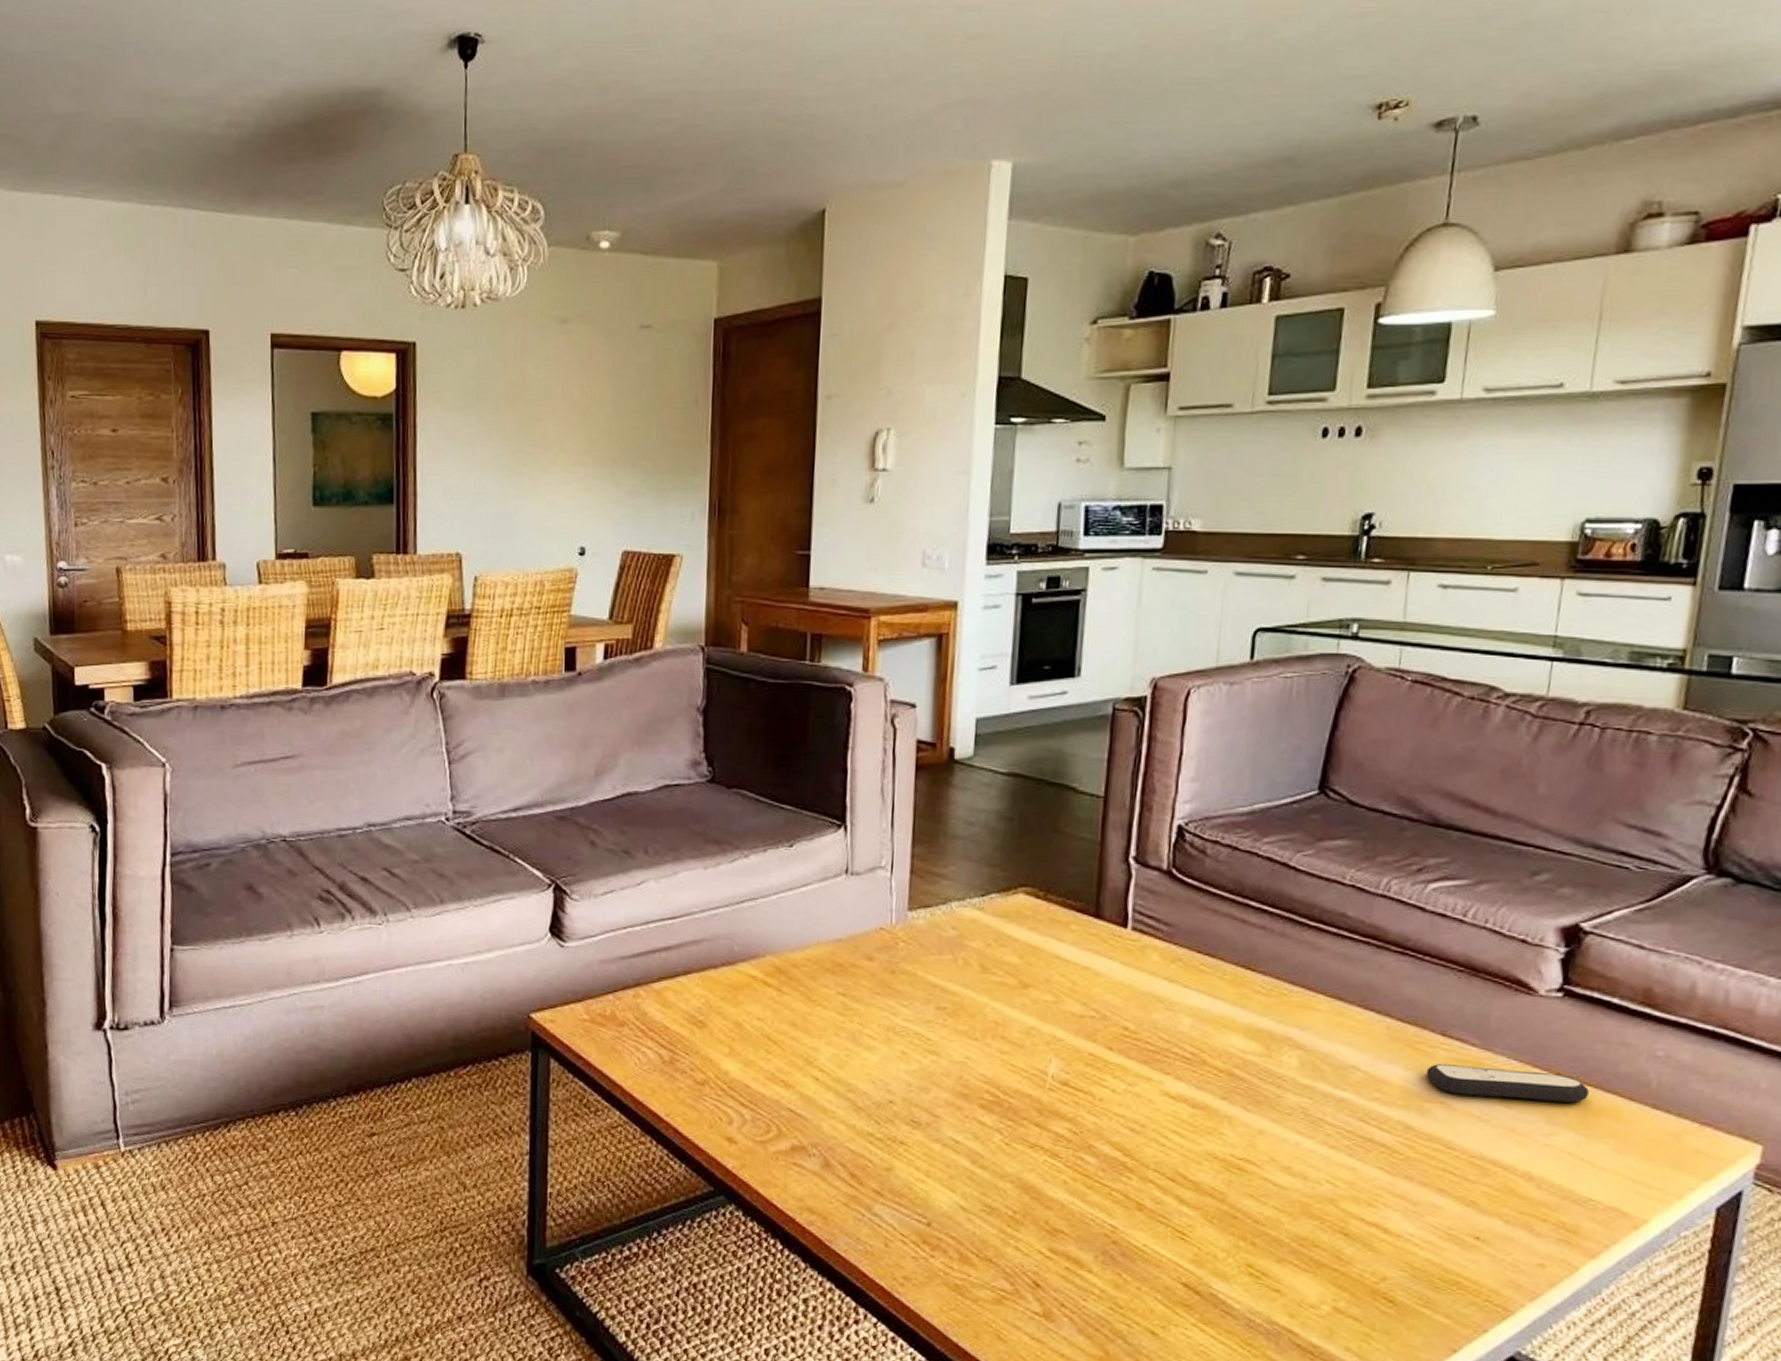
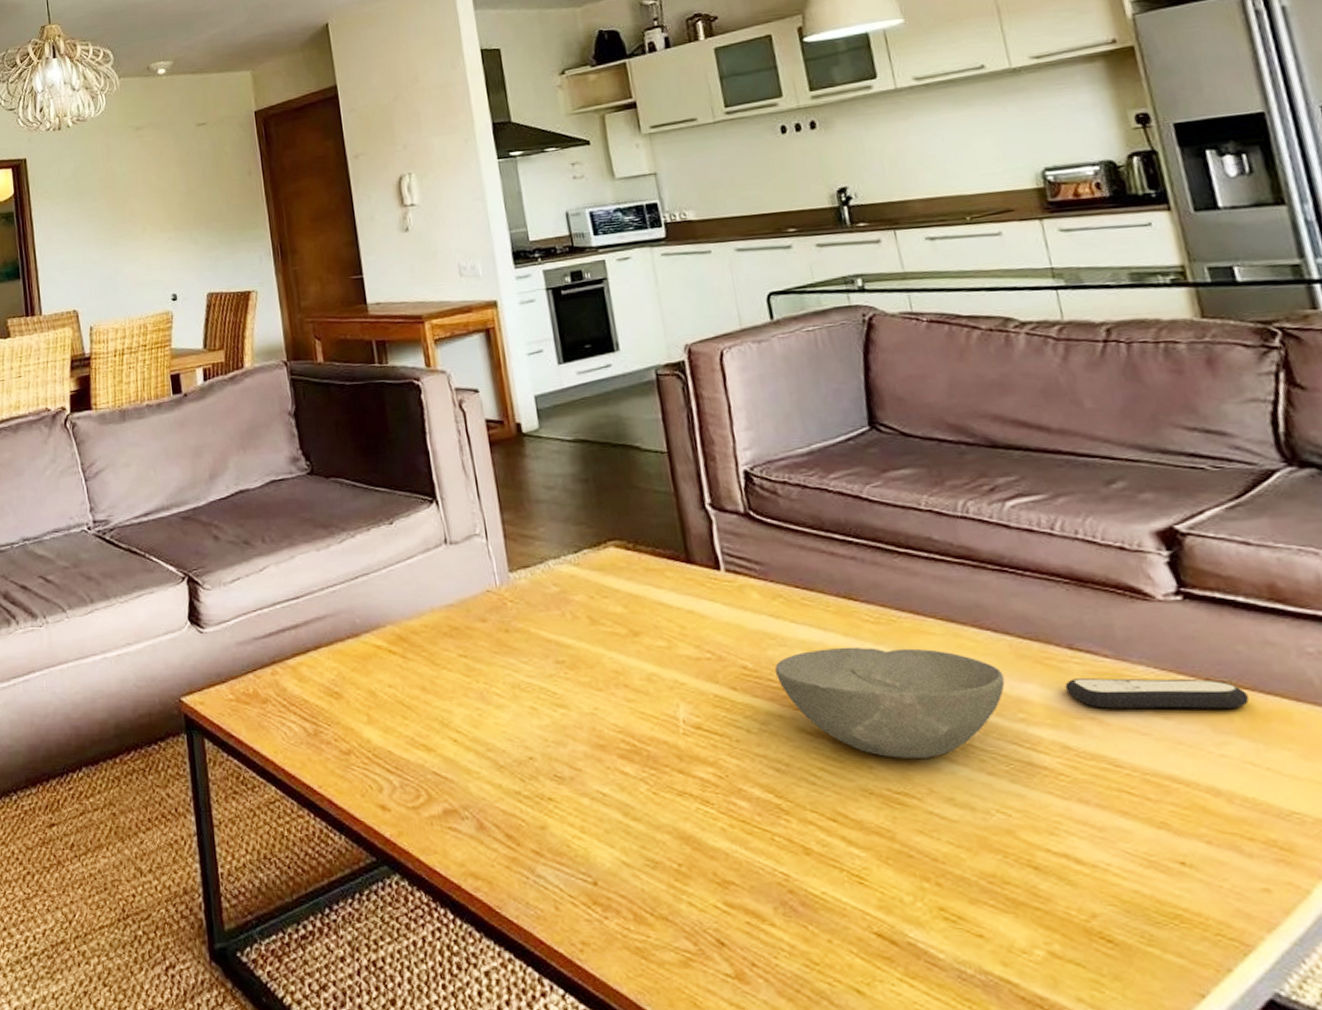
bowl: none [1154,1016,1373,1129] -> present [774,647,1005,758]

